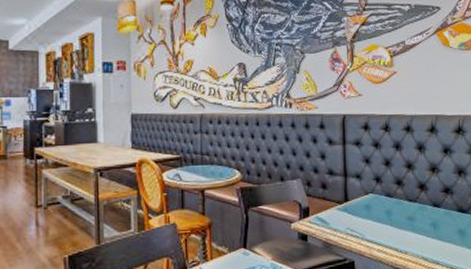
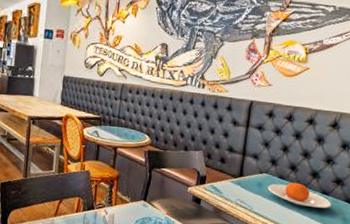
plate: none [376,198,445,224] -> present [267,182,332,209]

